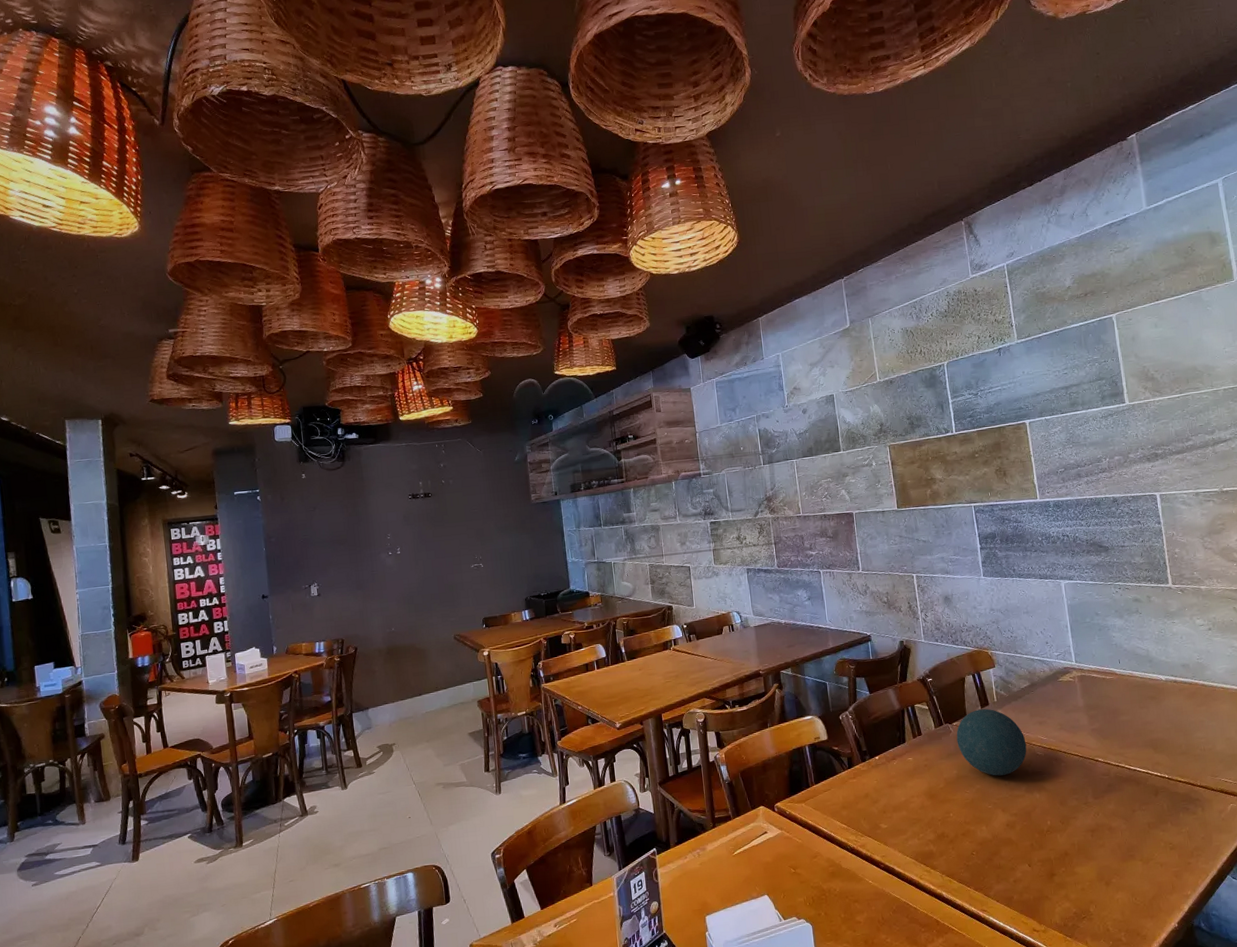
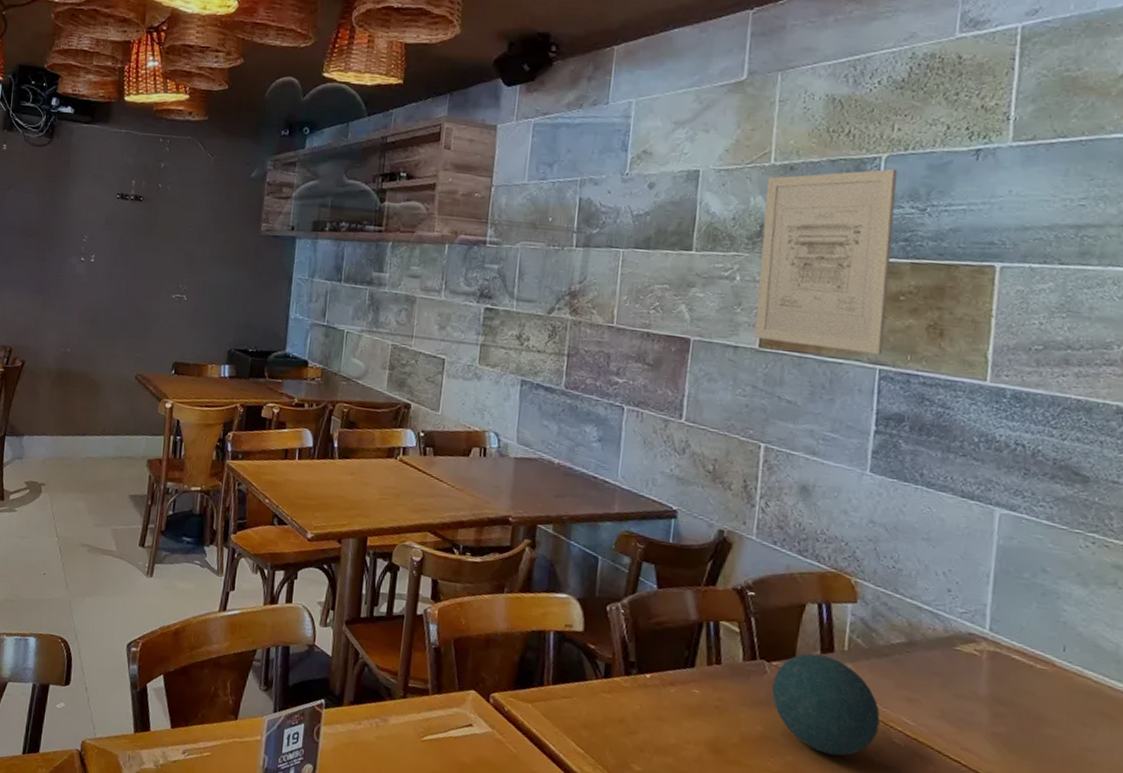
wall art: none [878,370,973,503] -> present [755,168,898,355]

